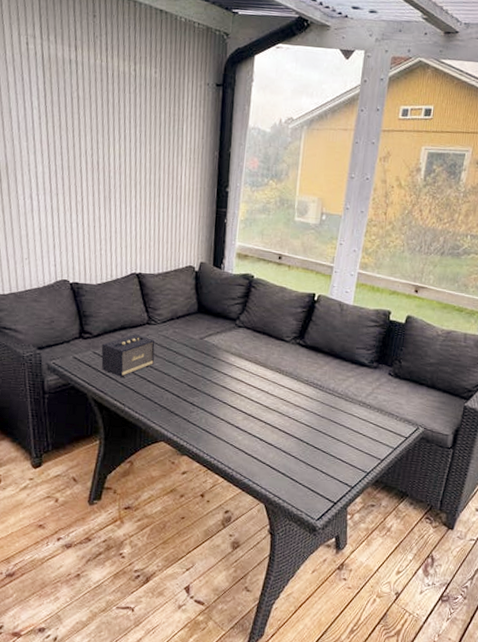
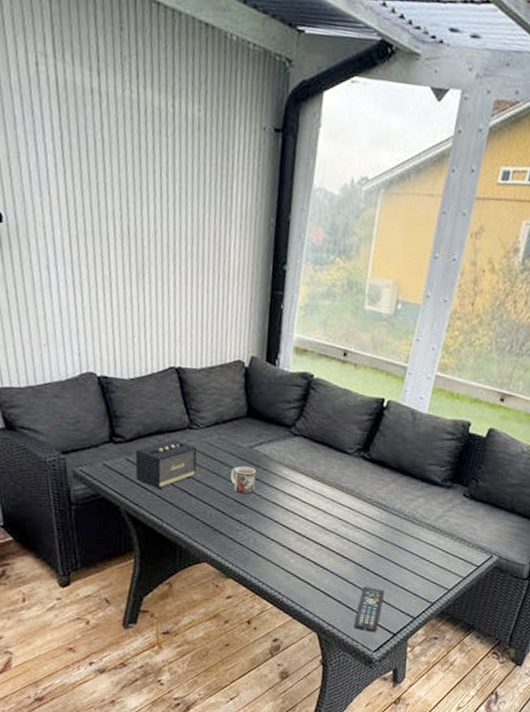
mug: none [184,355,206,380] -> present [230,466,256,495]
remote control: none [297,459,324,502] -> present [353,586,384,633]

